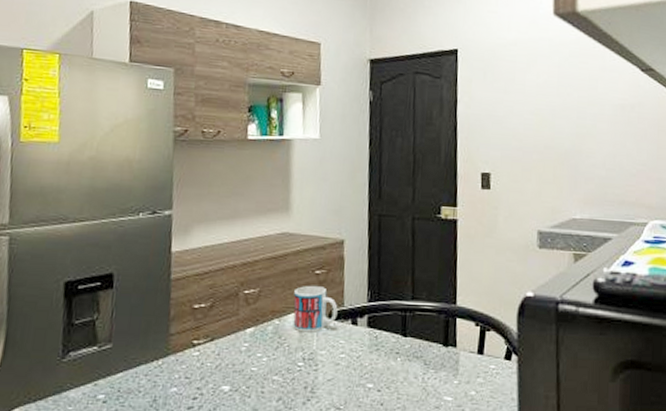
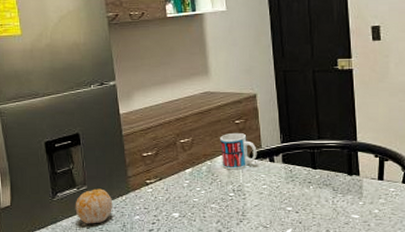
fruit: none [90,348,145,397] -> present [75,189,113,224]

